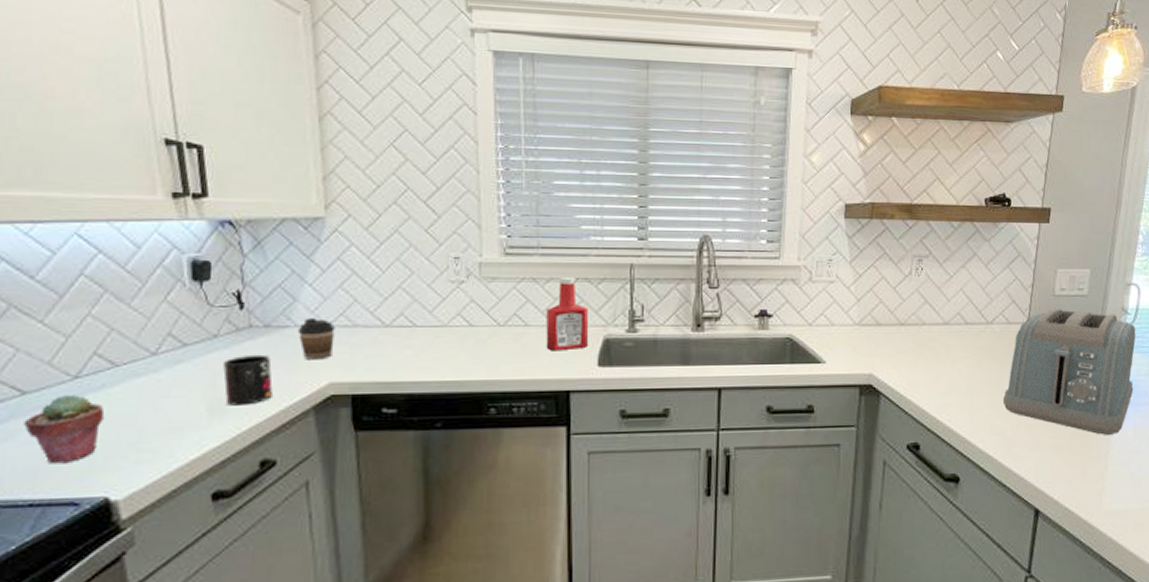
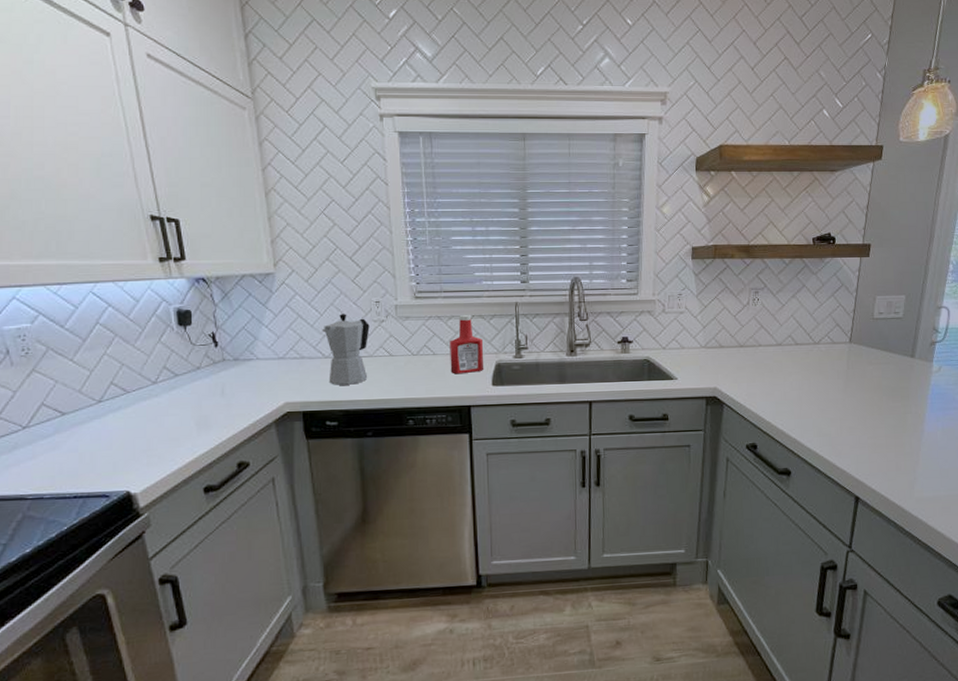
potted succulent: present [24,394,105,464] -> none [65,414,122,467]
mug: present [223,354,273,406] -> none [206,381,243,421]
coffee cup: present [297,317,335,360] -> none [259,351,287,385]
moka pot: none [382,271,445,362] -> present [321,314,370,385]
toaster: present [1002,308,1136,435] -> none [828,329,946,435]

